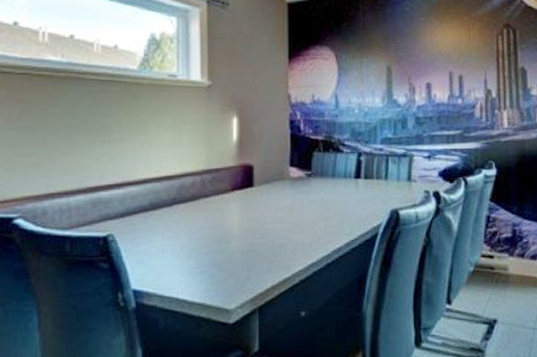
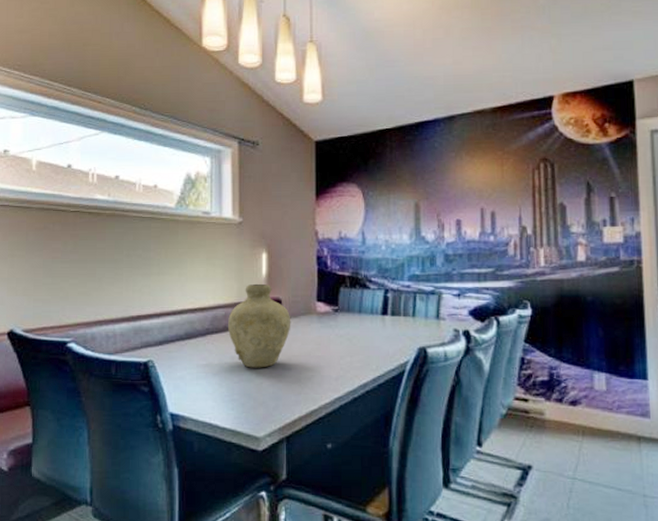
vase: none [197,149,264,238] -> present [228,283,291,368]

